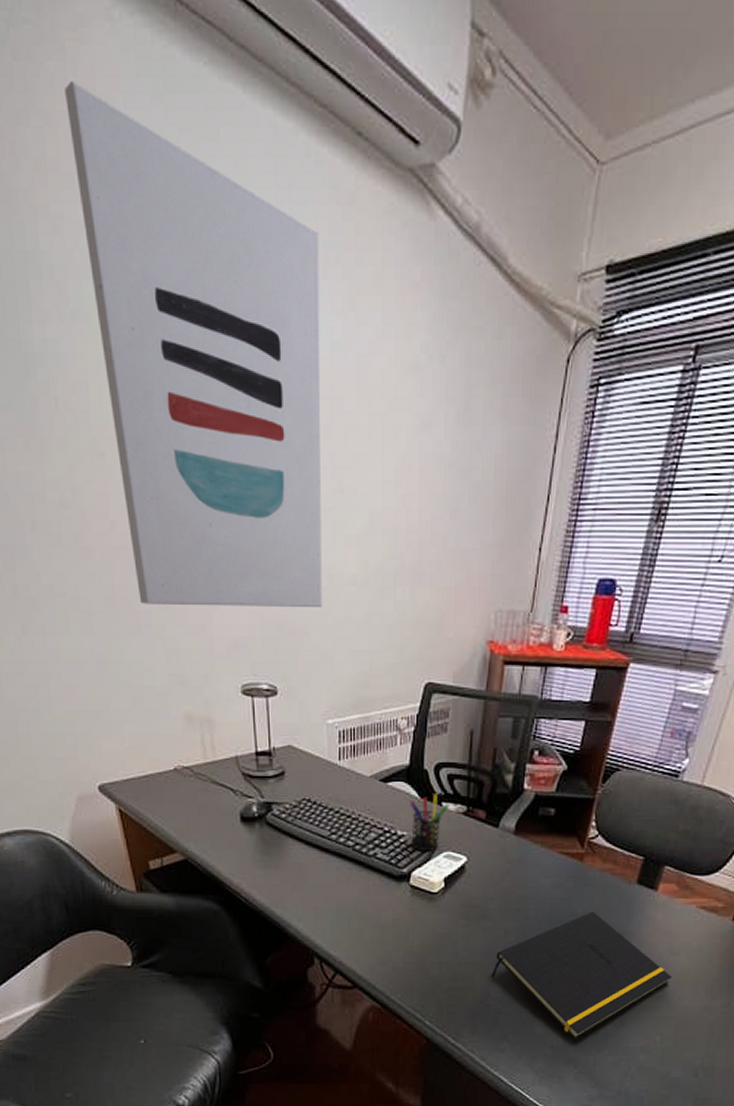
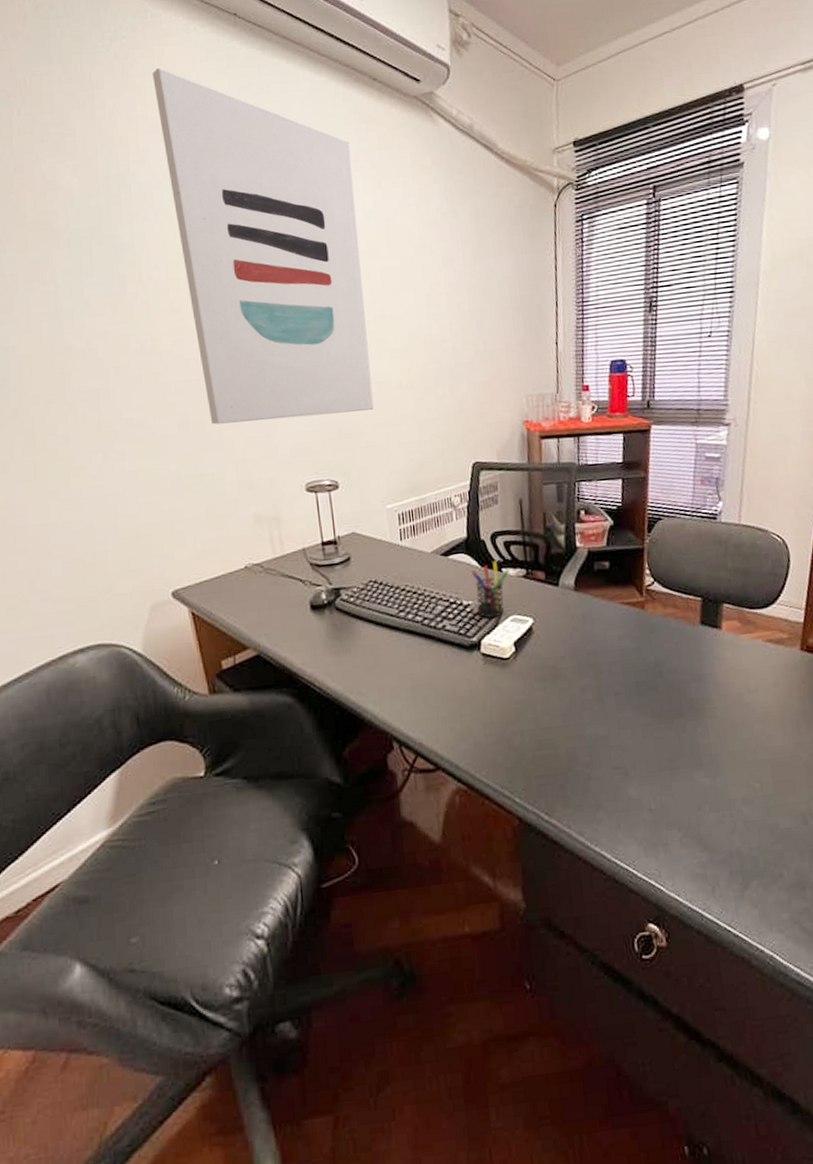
notepad: present [491,911,672,1040] -> none [575,658,756,799]

